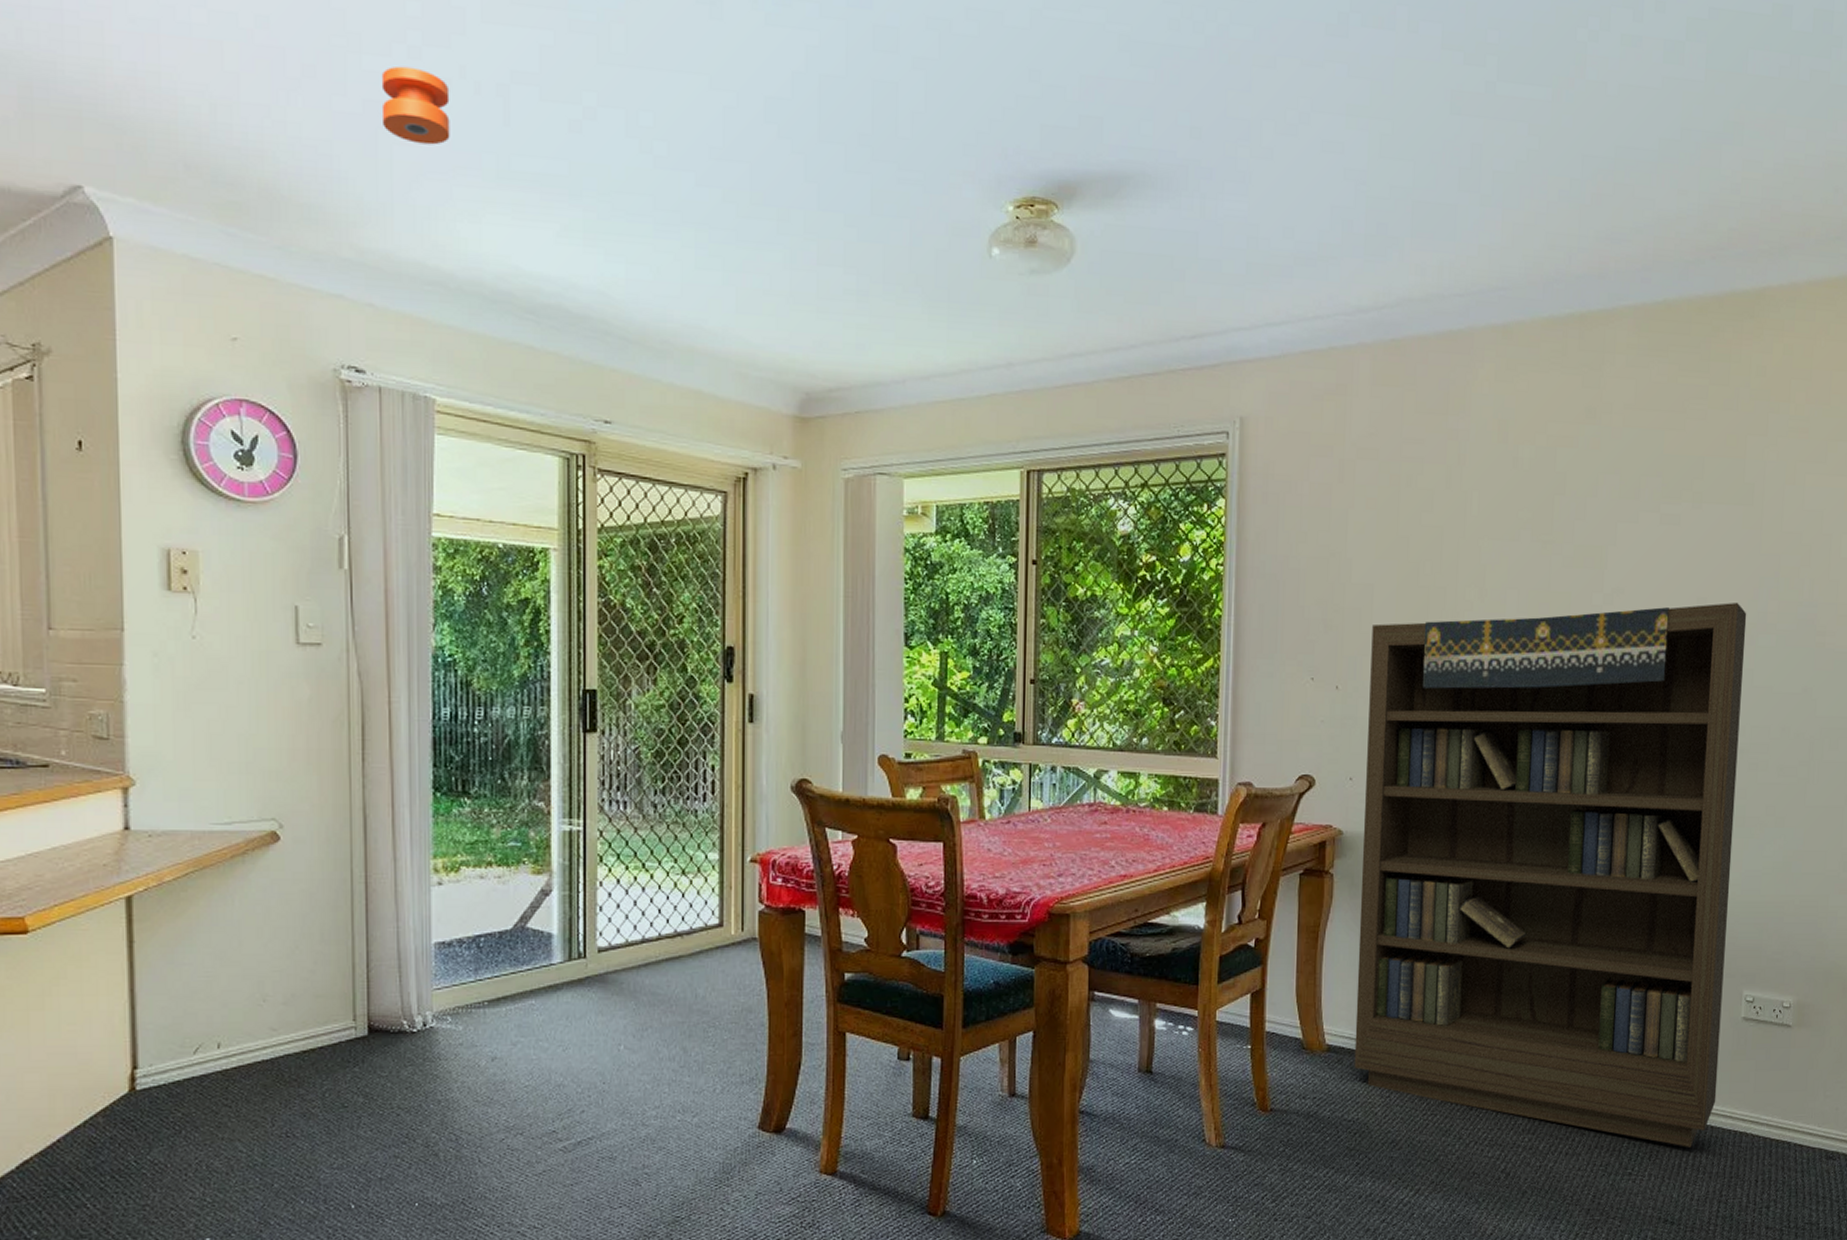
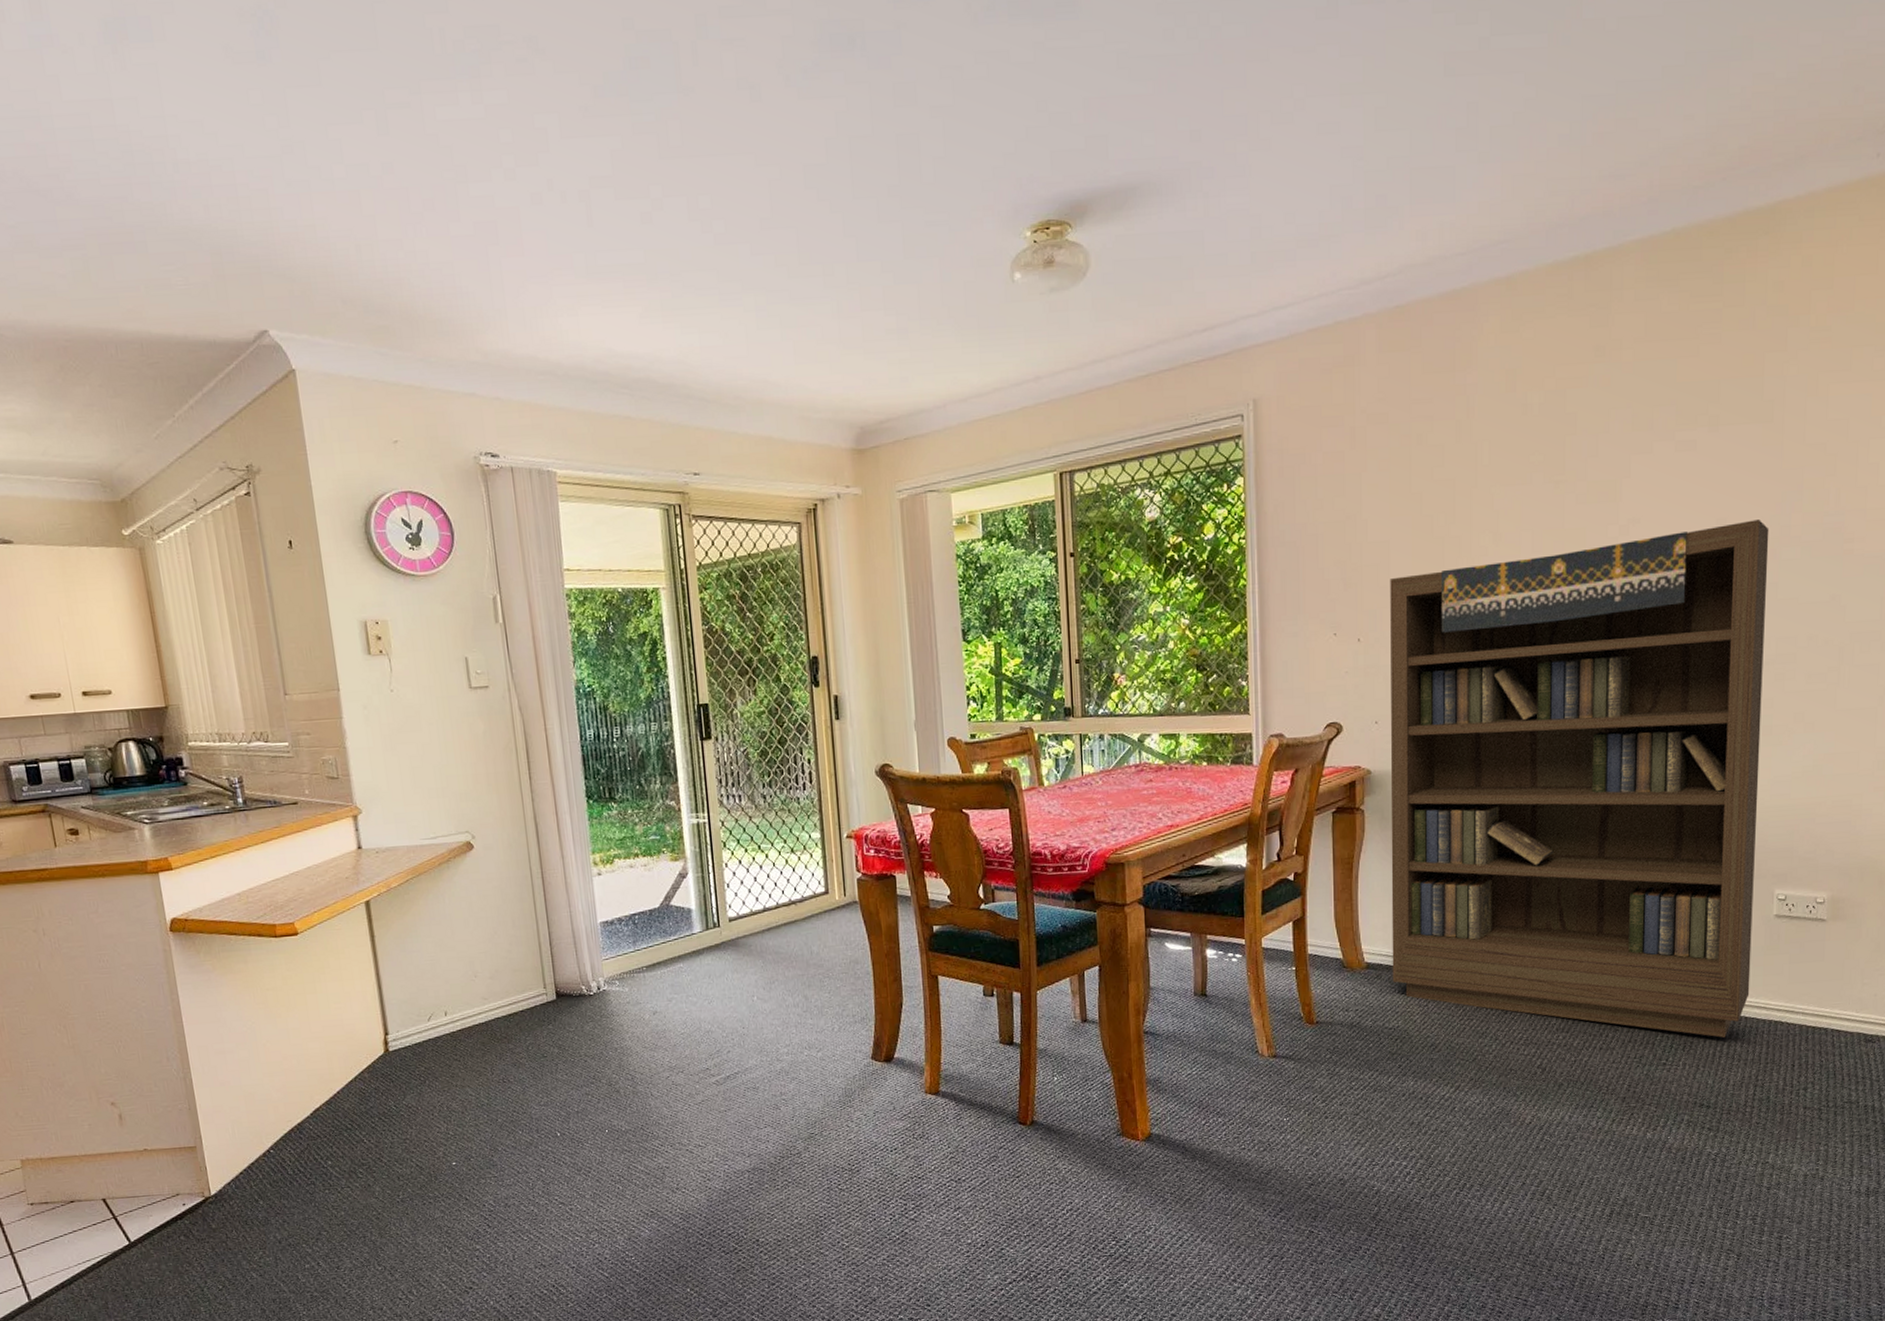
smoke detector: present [381,65,450,145] -> none [485,187,546,254]

